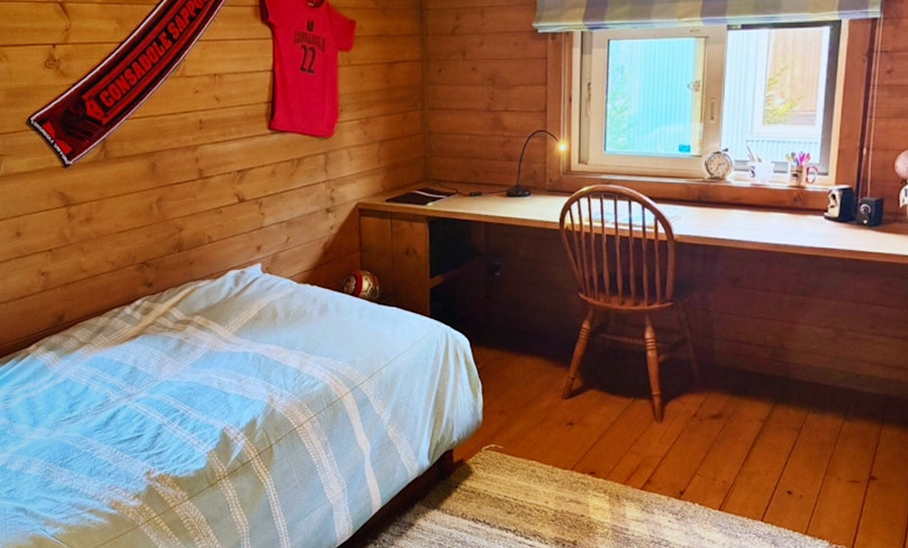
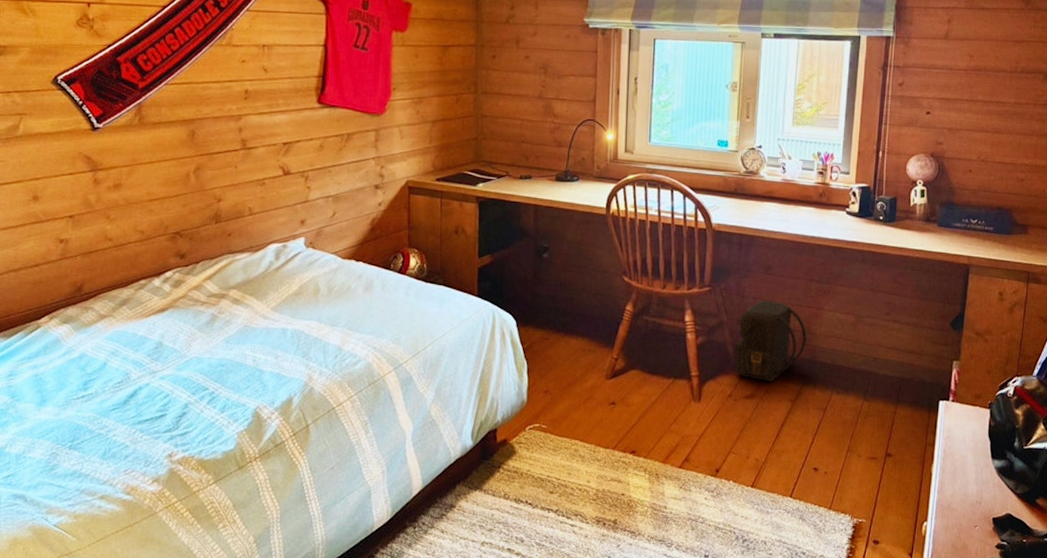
backpack: none [699,314,779,401] -> present [734,300,807,382]

